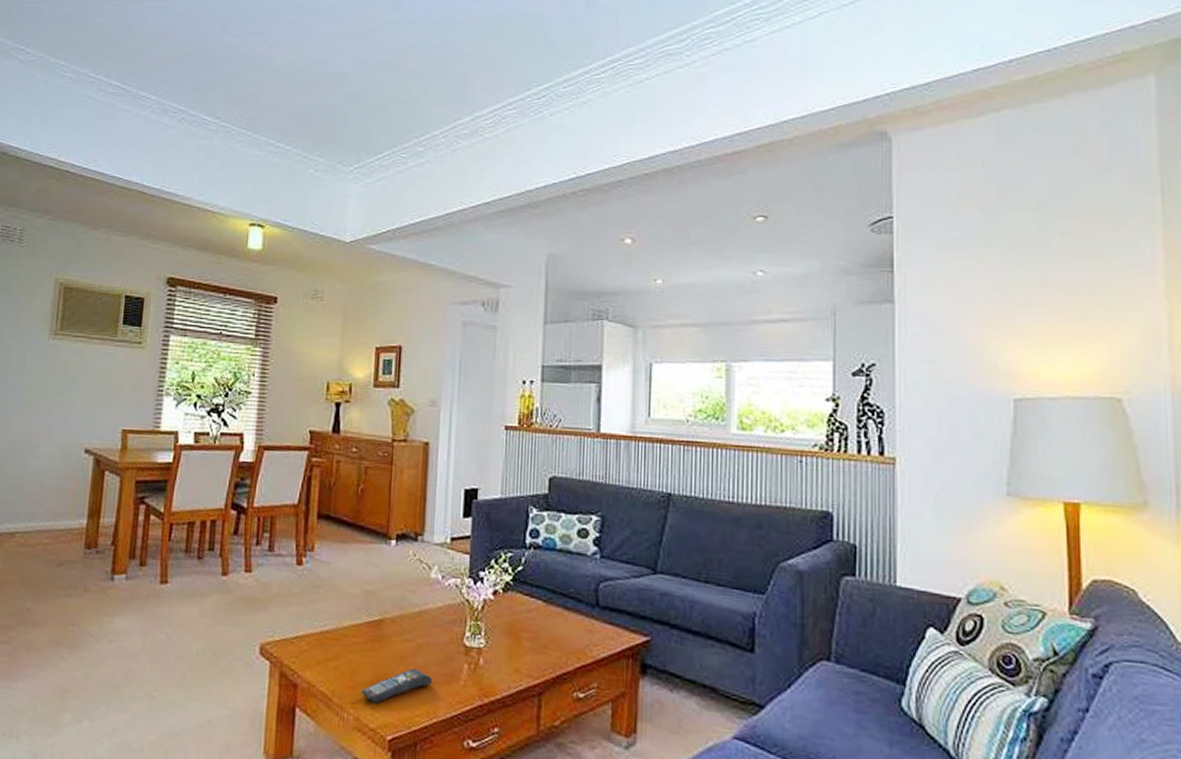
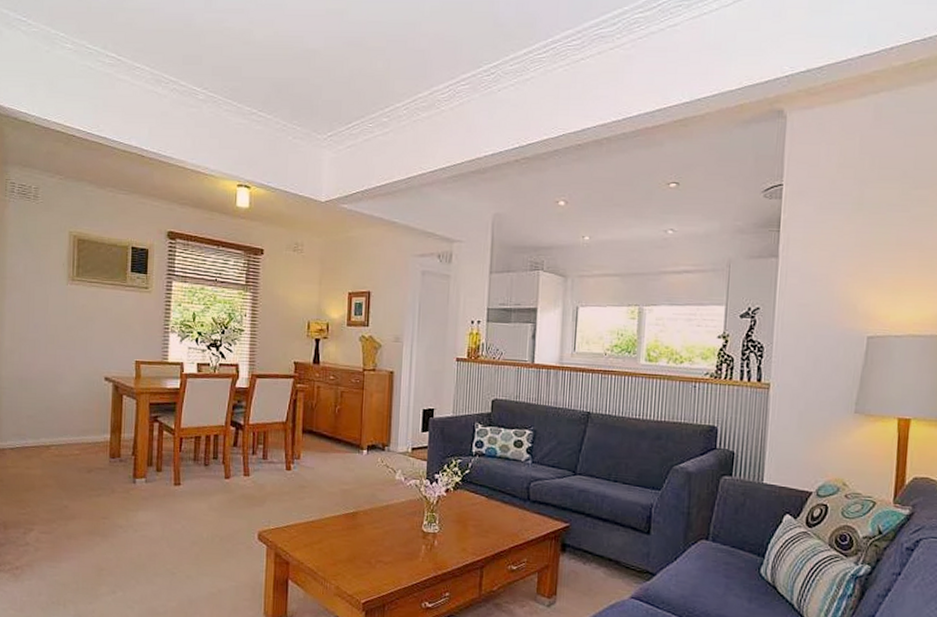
remote control: present [360,668,433,703] -> none [340,549,398,576]

